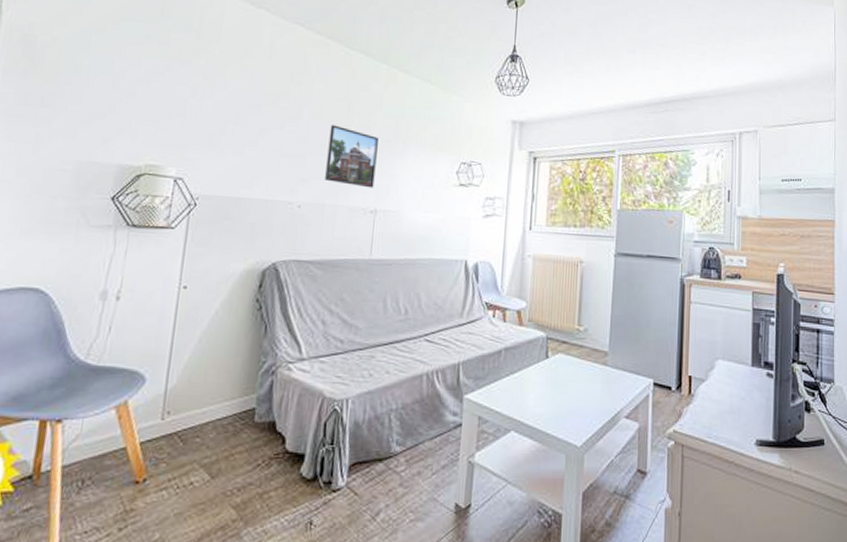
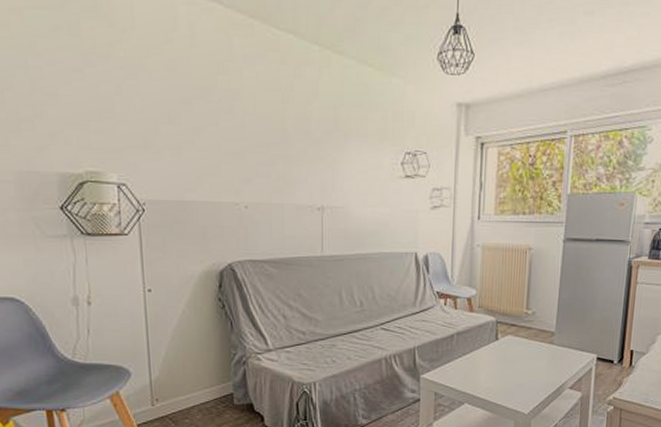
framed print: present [325,124,378,188] -> none [266,118,318,185]

